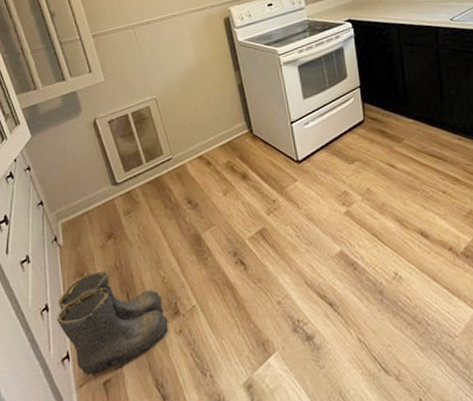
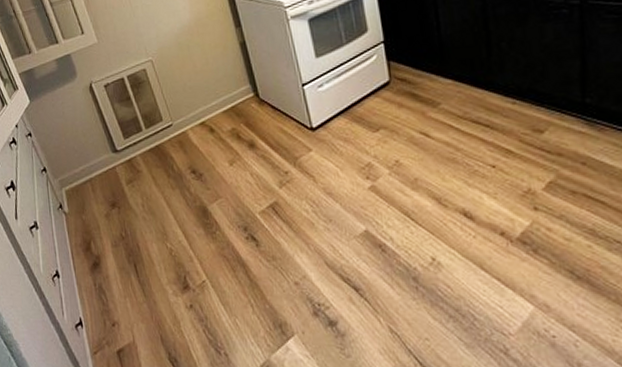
boots: present [56,271,168,376] -> none [67,240,179,344]

